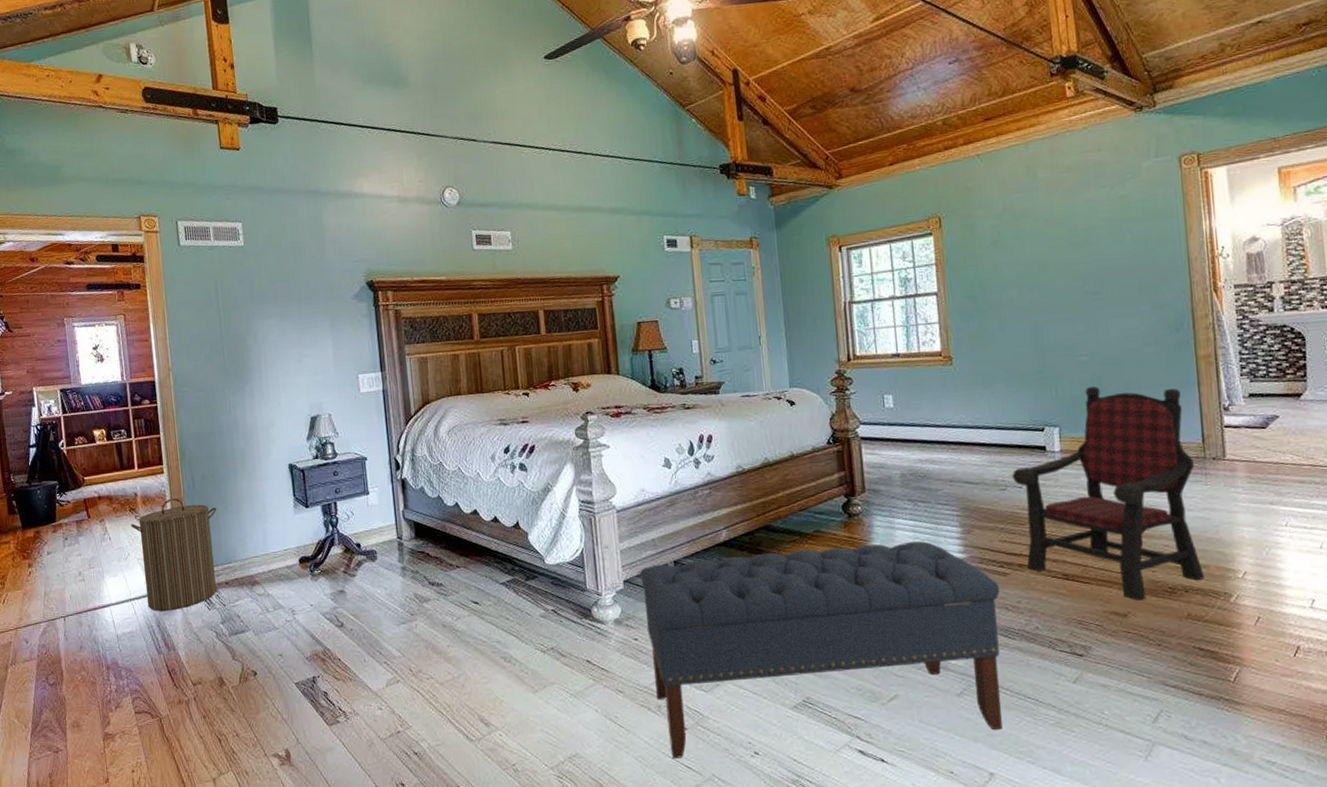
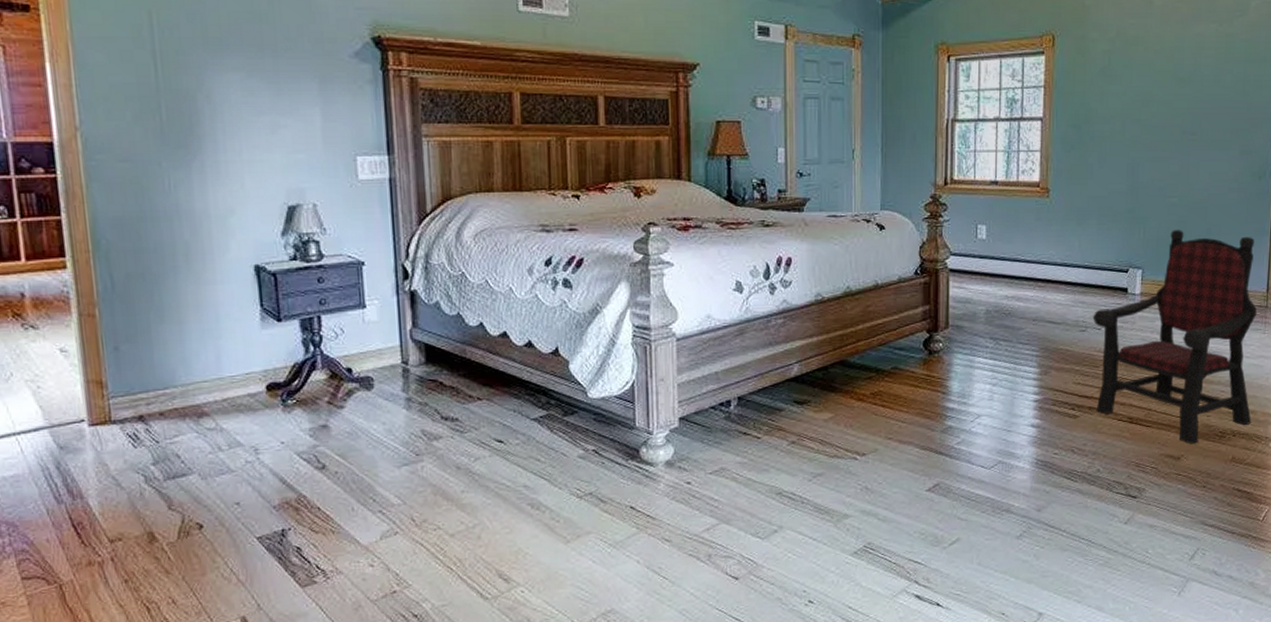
laundry hamper: present [130,498,217,612] -> none [13,302,147,450]
bench: present [640,540,1002,759] -> none [699,381,1068,611]

